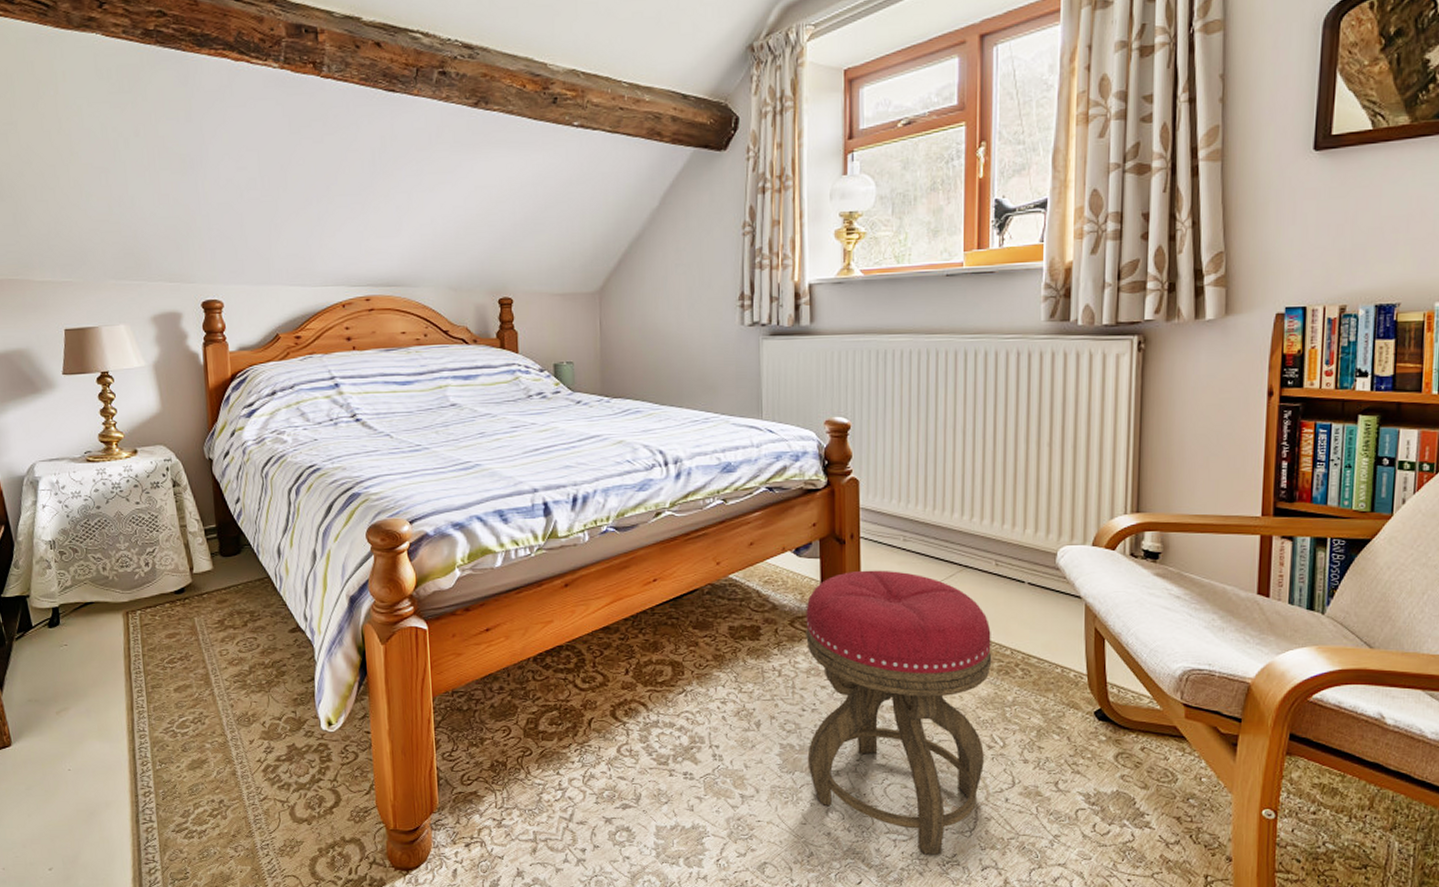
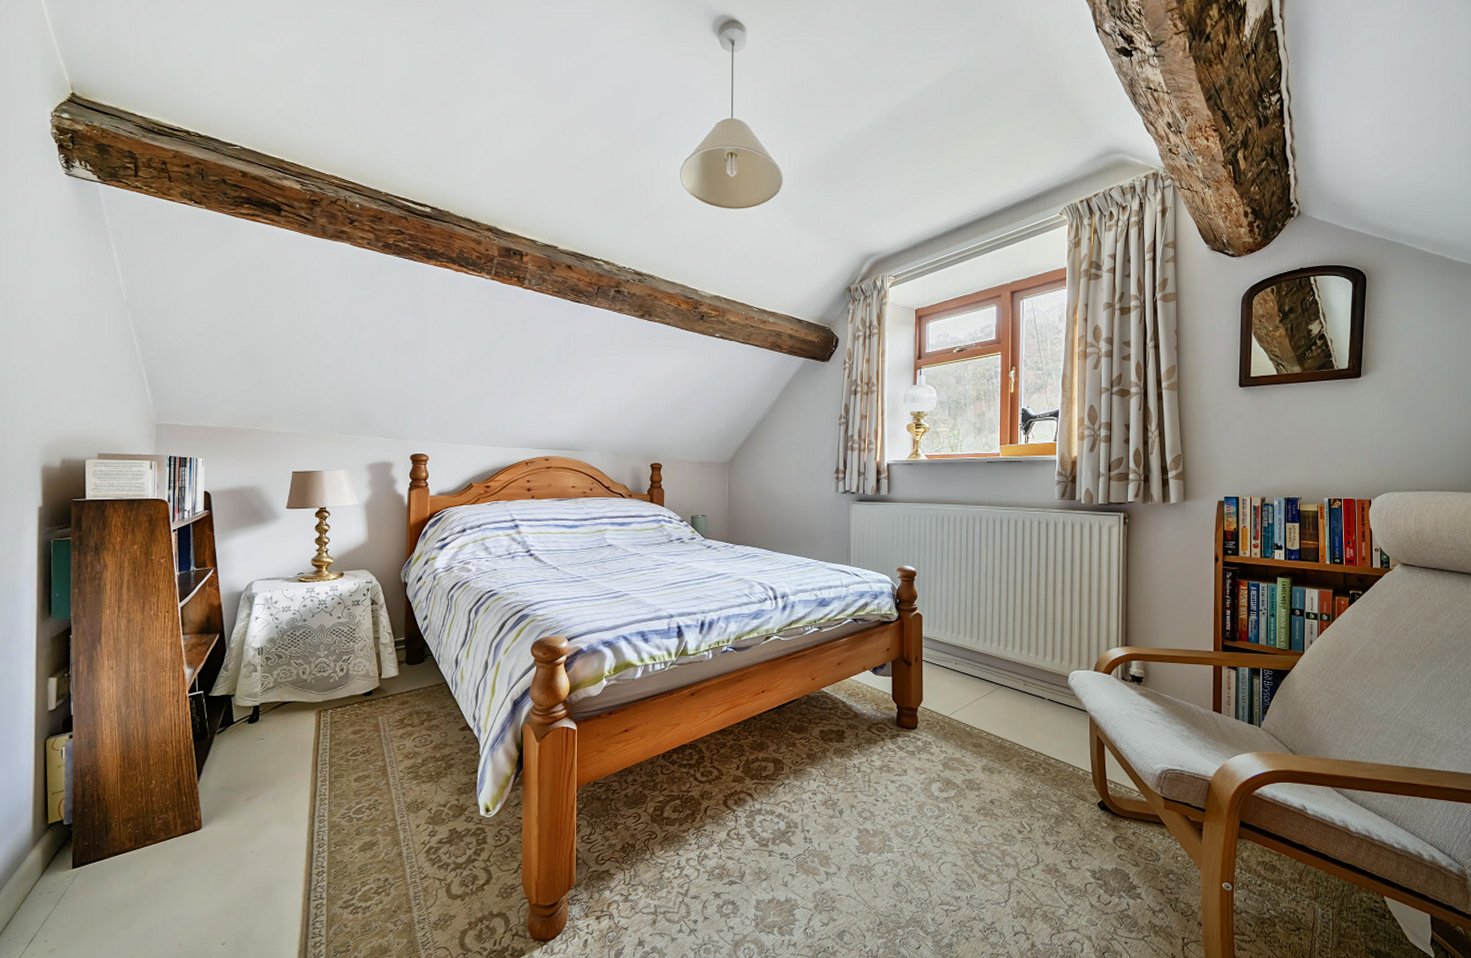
stool: present [806,570,992,855] -> none [879,686,1021,923]

